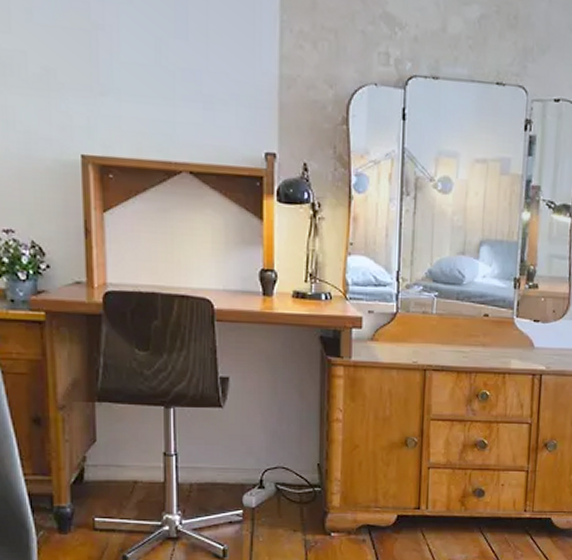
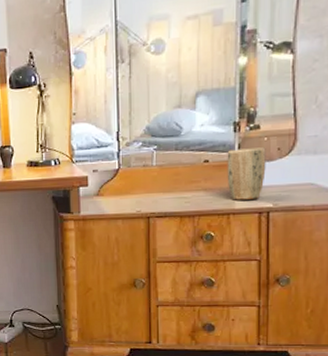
plant pot: none [505,306,543,360] -> present [227,147,266,200]

